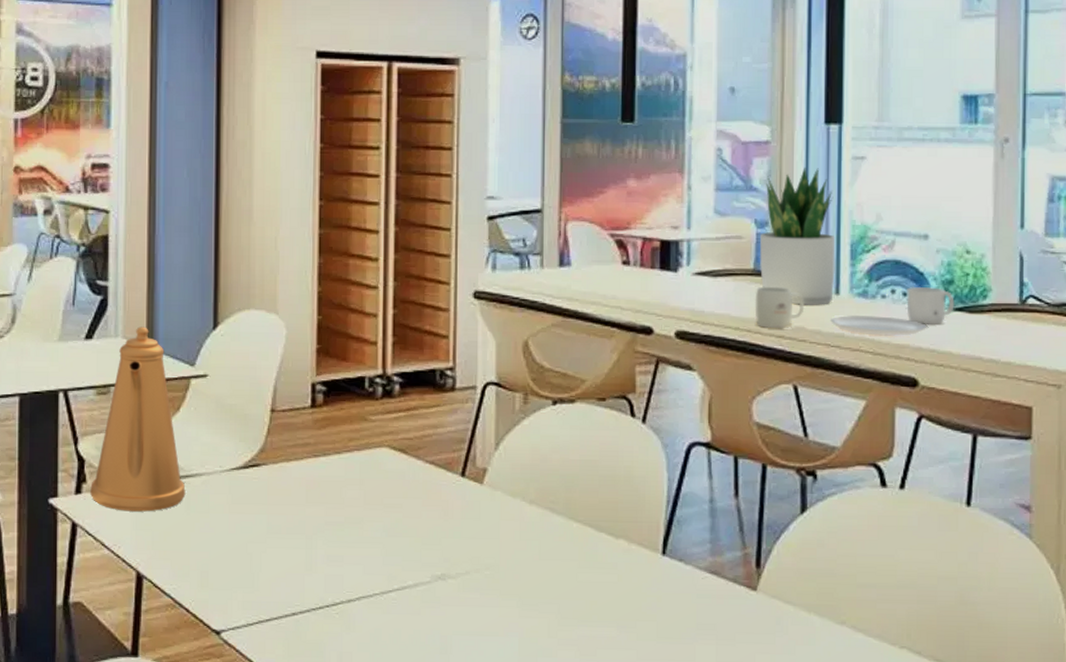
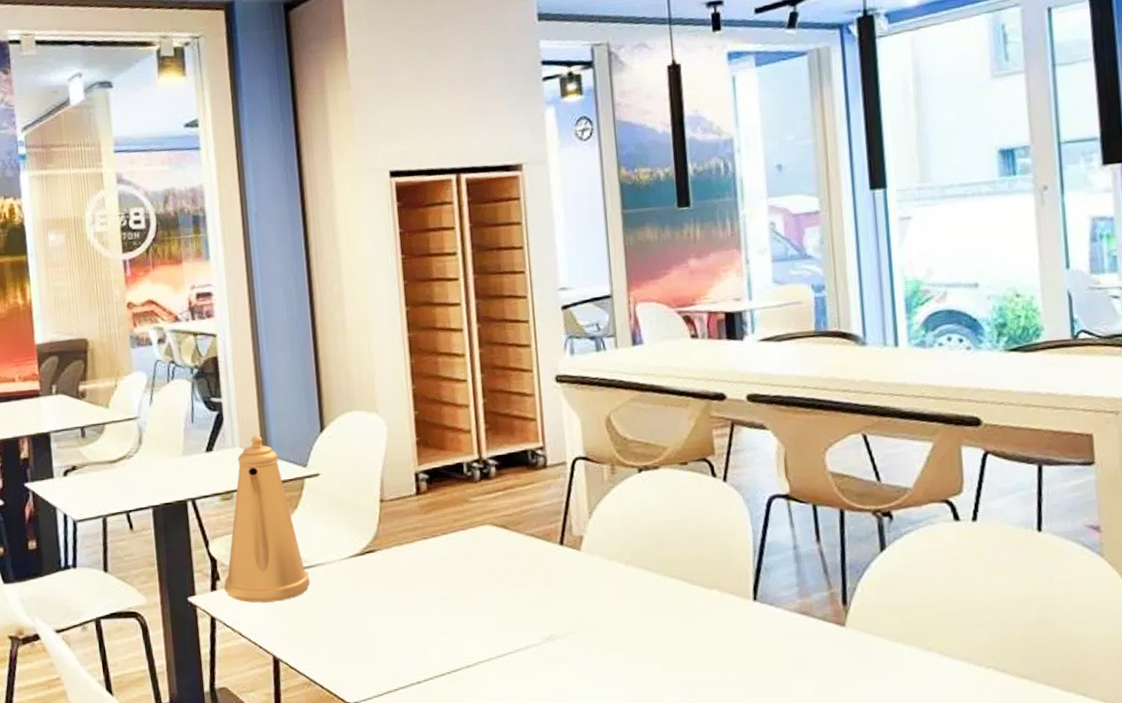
mug: present [755,286,805,328] -> none [818,345,867,384]
planter: present [759,168,836,305] -> none [818,231,893,360]
plate: present [831,315,926,336] -> none [892,363,984,382]
mug: present [906,286,955,326] -> none [962,331,1009,367]

